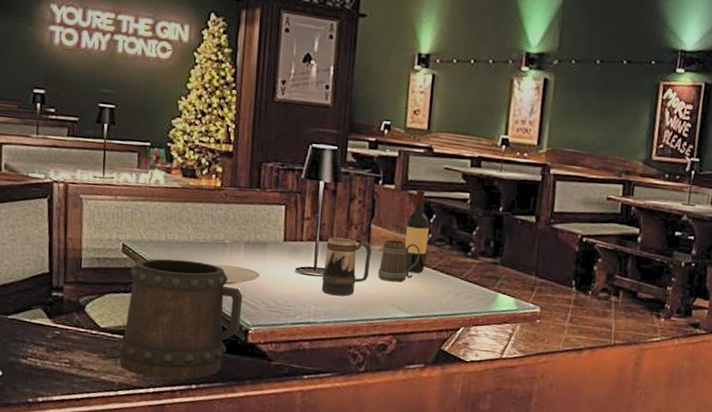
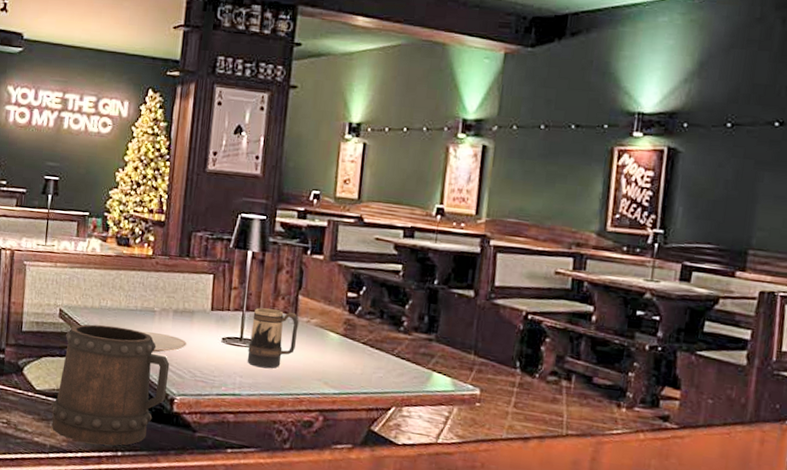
beer mug: present [378,239,420,282] -> none [305,311,349,356]
wine bottle: present [405,189,430,274] -> none [333,259,359,348]

